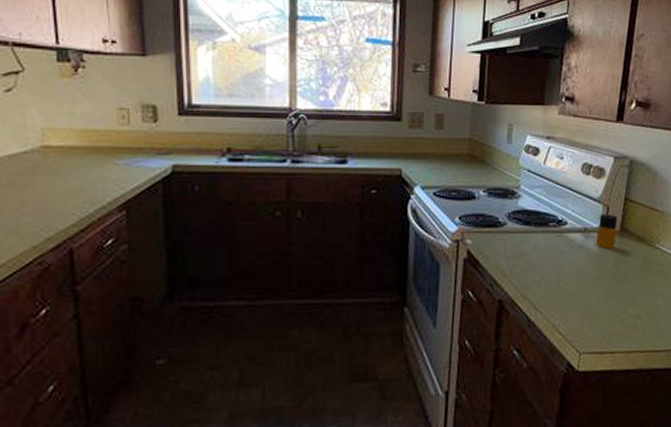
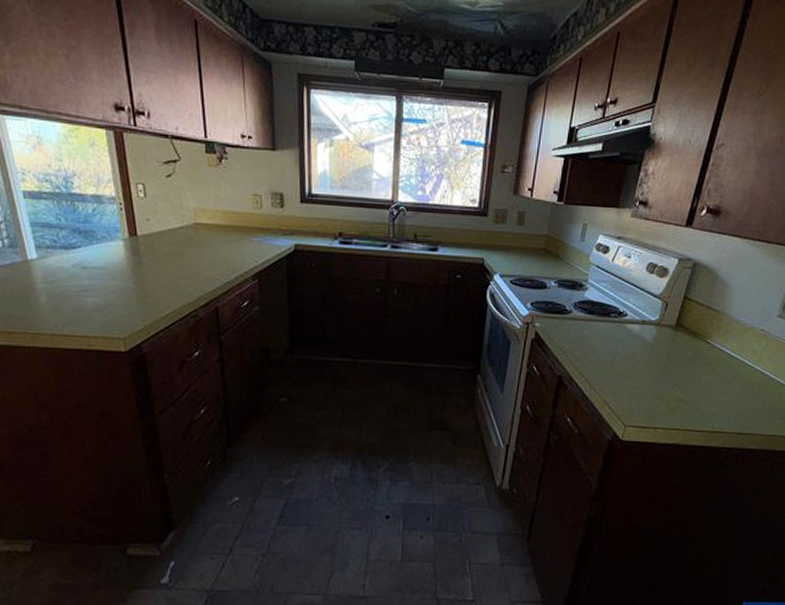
bottle: present [596,214,618,249] -> none [652,309,675,340]

